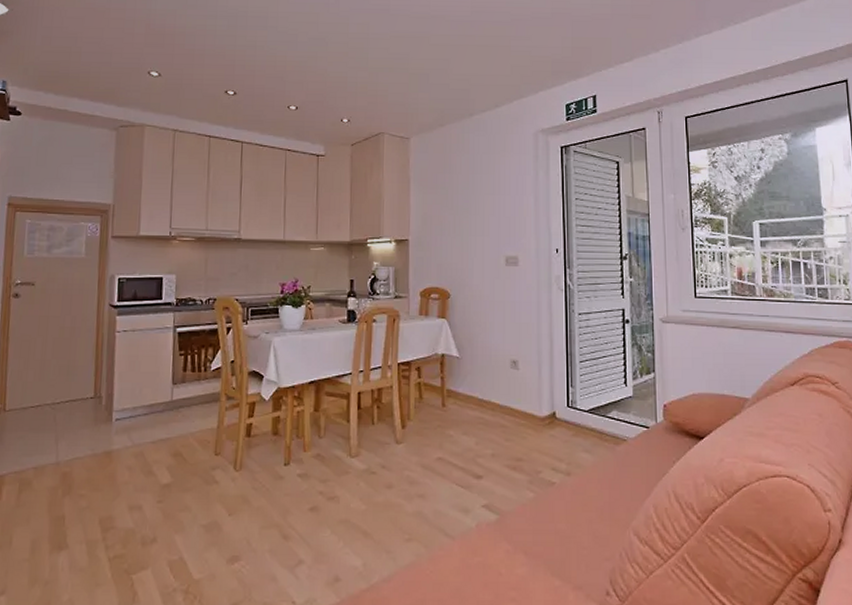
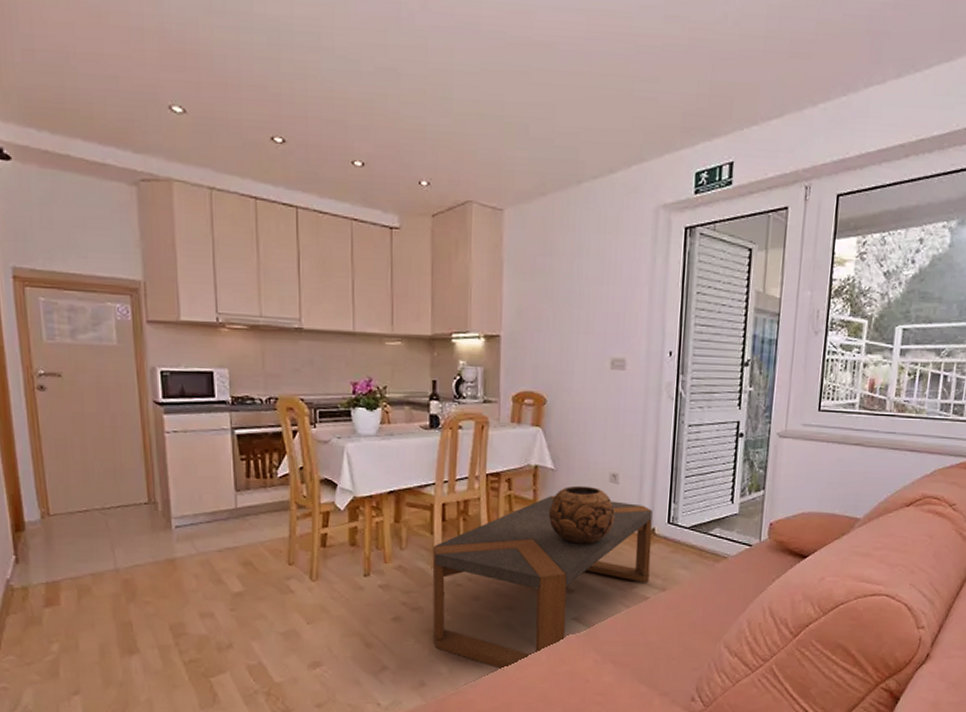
coffee table: none [348,381,554,563] -> present [432,495,653,670]
decorative bowl: none [455,372,517,430] -> present [548,485,615,545]

